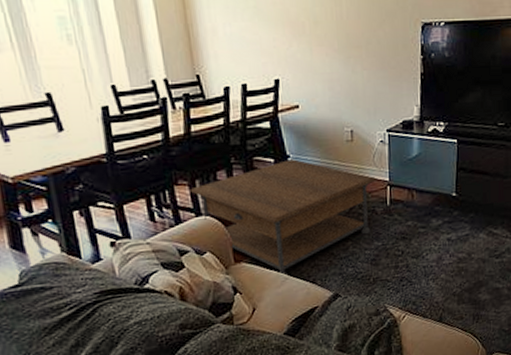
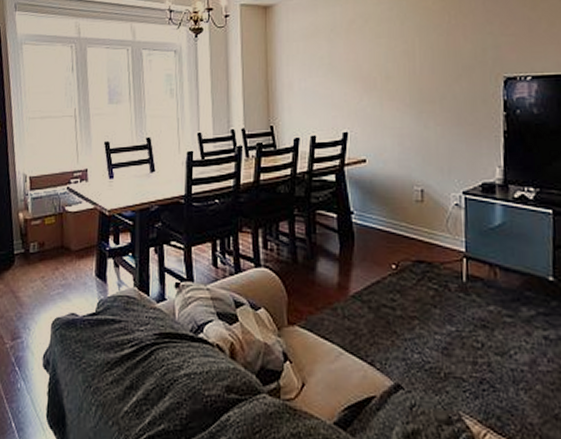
coffee table: present [190,159,377,277] -> none [252,216,451,352]

